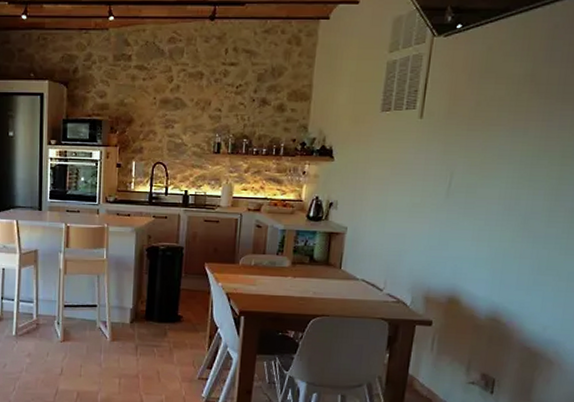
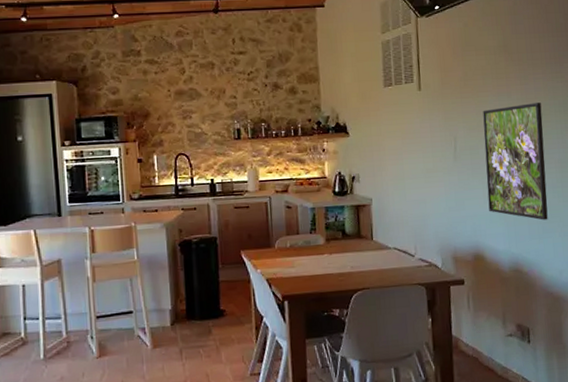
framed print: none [475,143,563,272] -> present [483,103,548,220]

